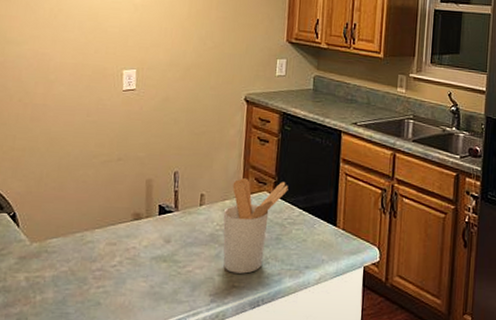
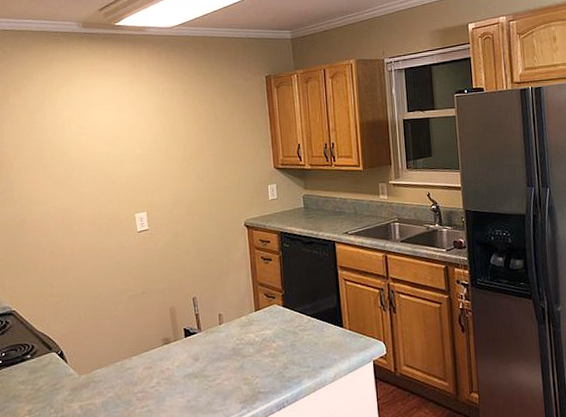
utensil holder: present [222,178,289,274] -> none [241,294,295,381]

